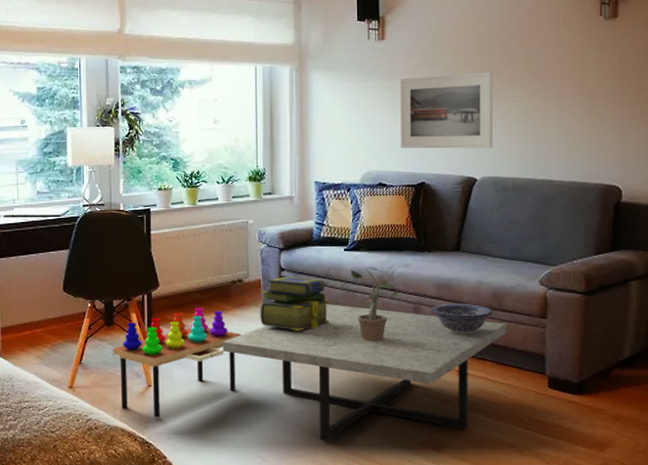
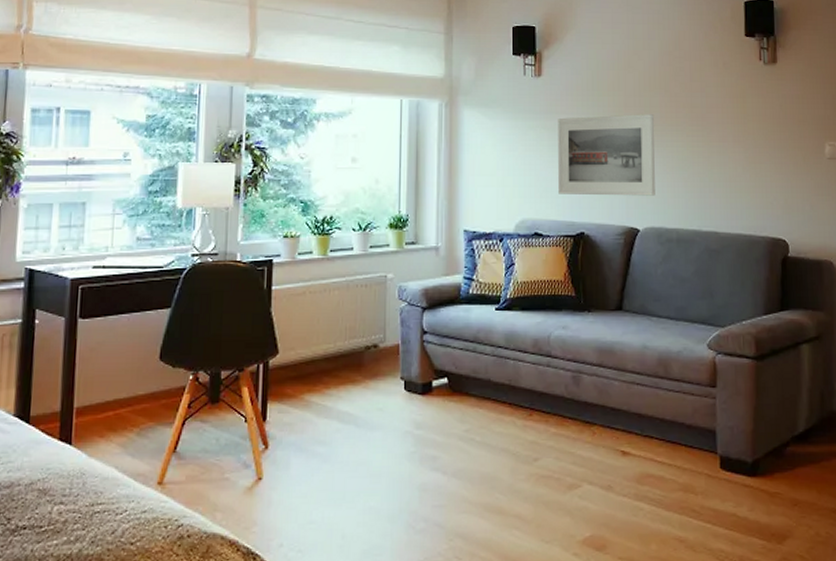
stacking toy: present [112,307,242,418] -> none [216,378,375,520]
coffee table: present [223,304,506,441] -> none [352,373,674,543]
stack of books: present [260,276,330,331] -> none [397,340,478,406]
potted plant: present [350,258,399,341] -> none [502,319,556,418]
decorative bowl: present [431,303,494,335] -> none [592,370,660,408]

